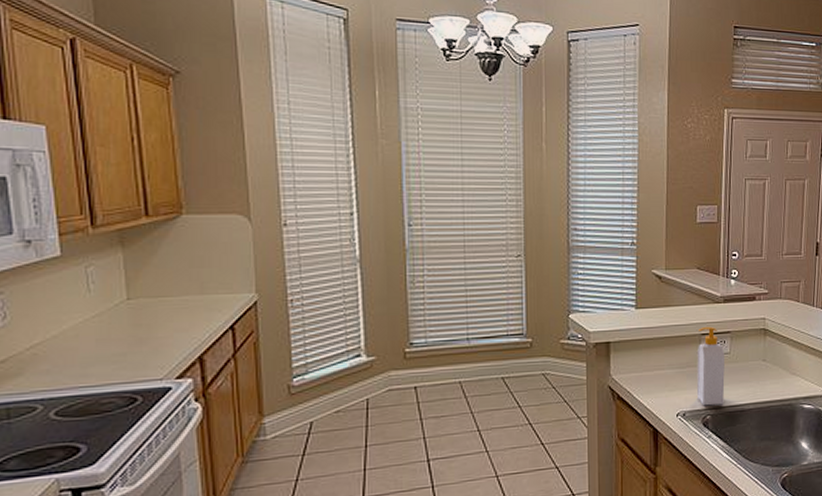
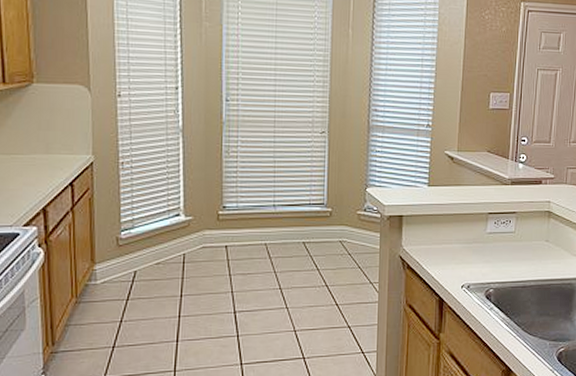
soap bottle: present [697,326,725,406] -> none [482,206,509,280]

